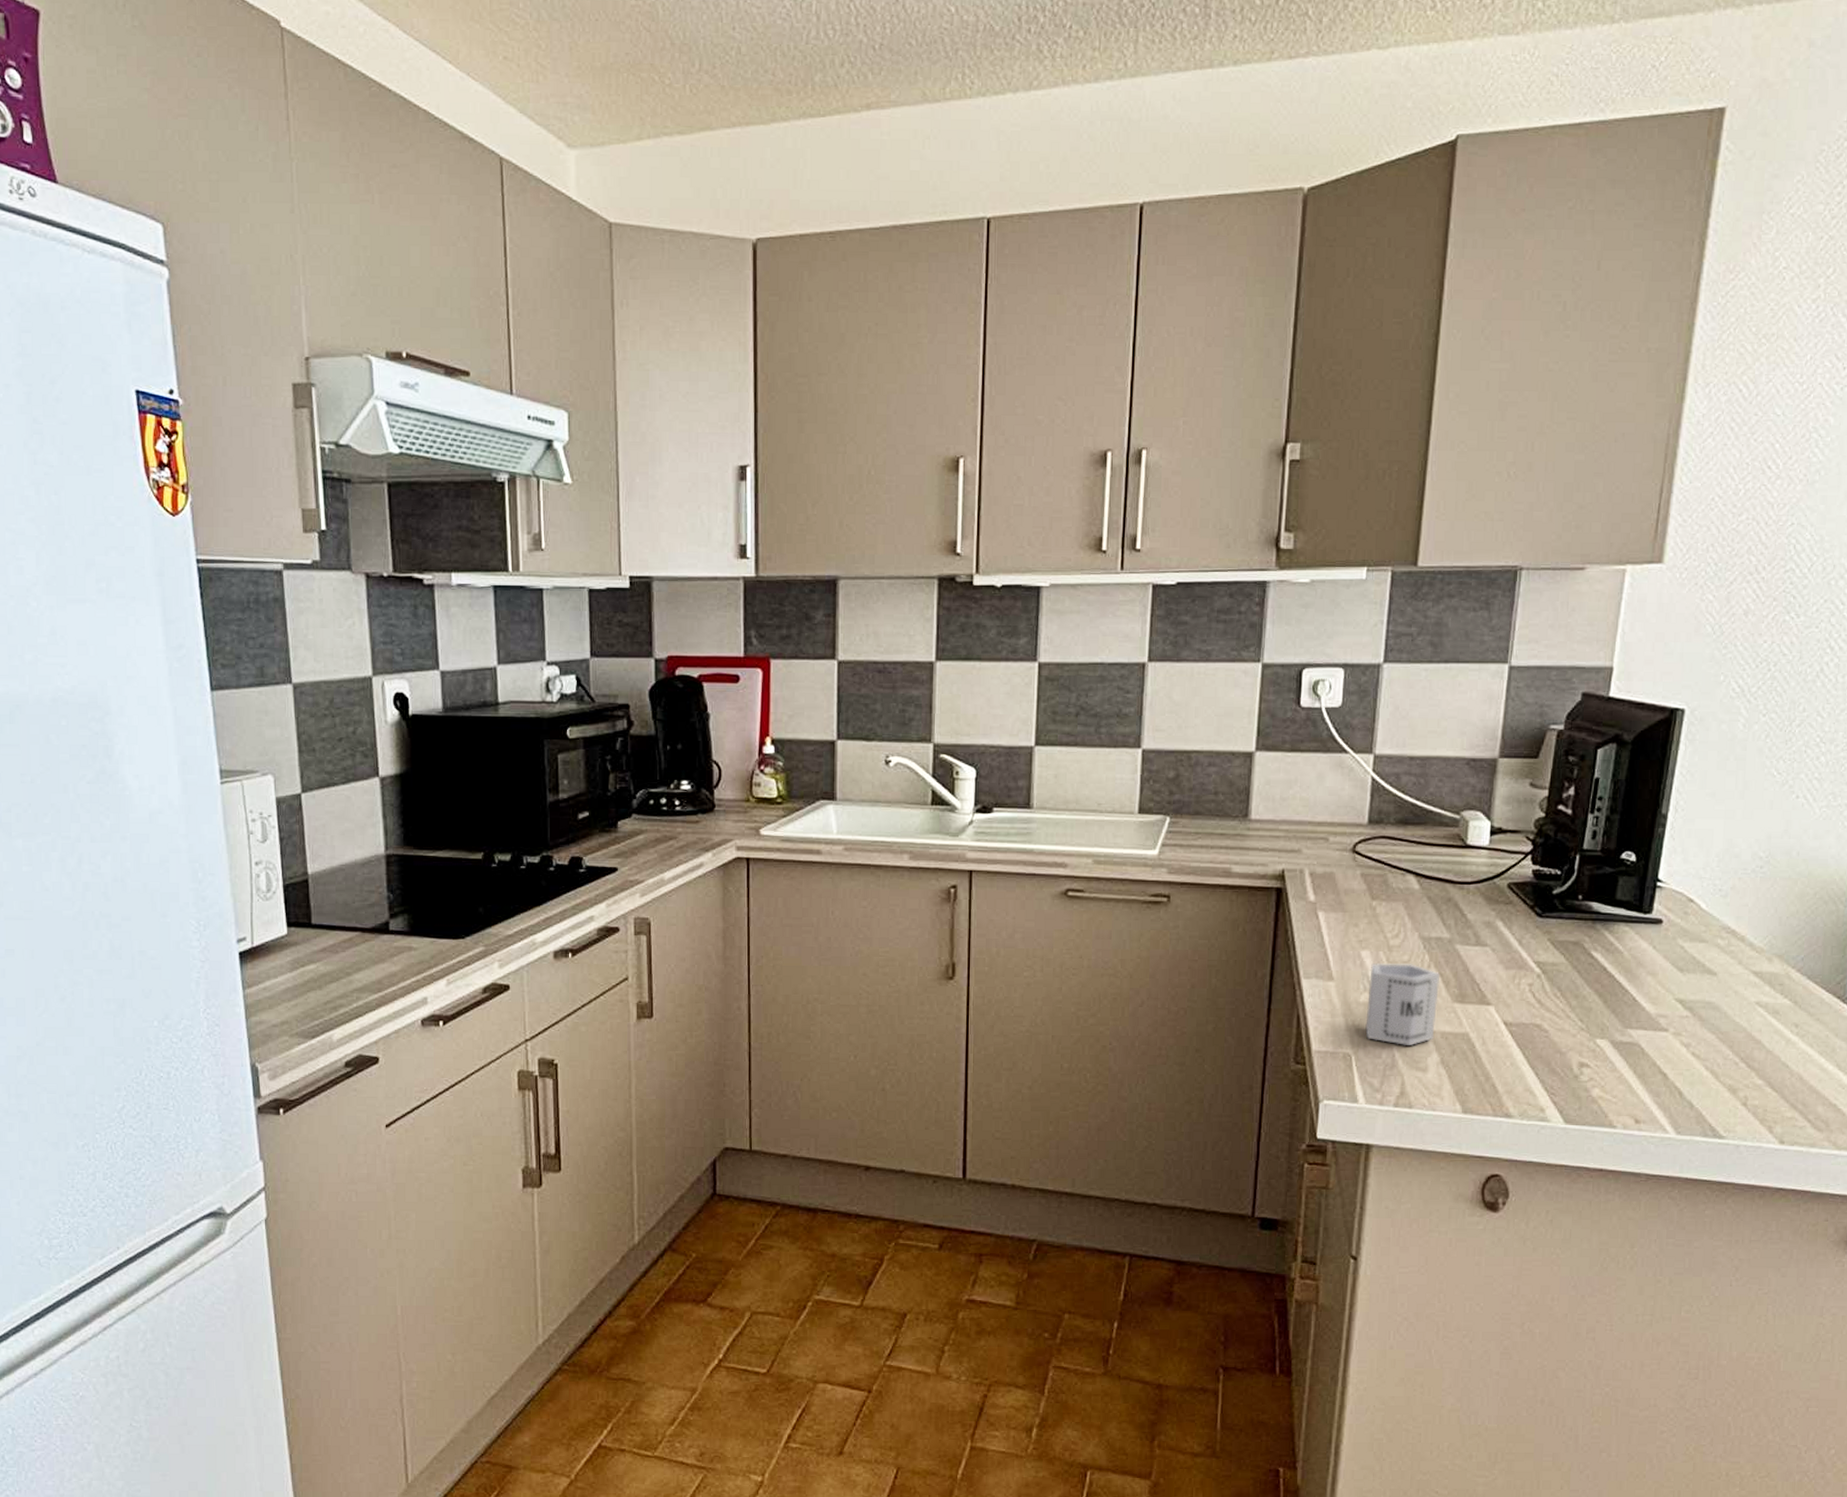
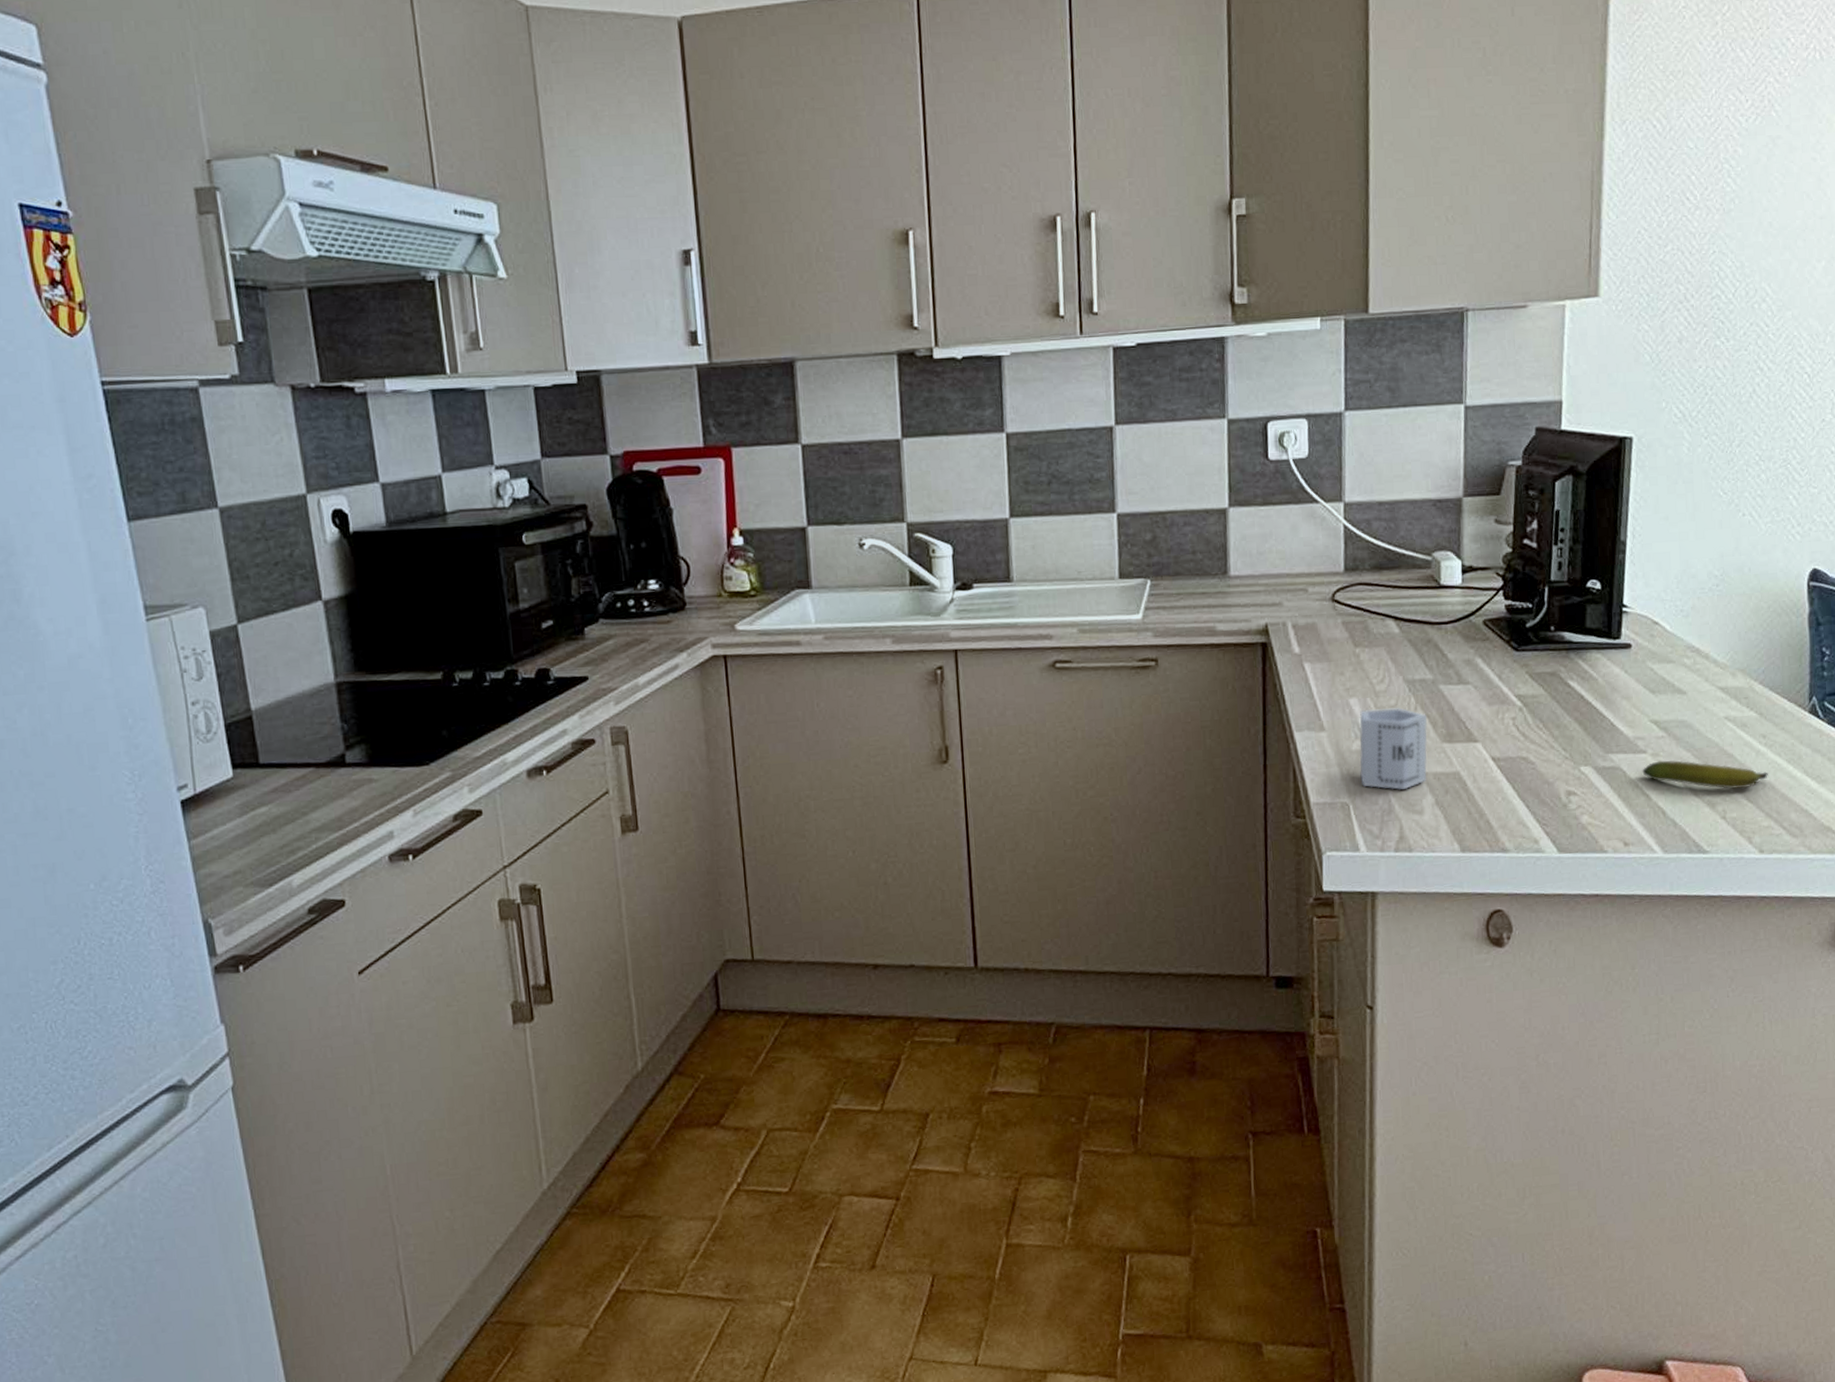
banana: none [1660,1040,1798,1077] -> present [1641,760,1769,789]

